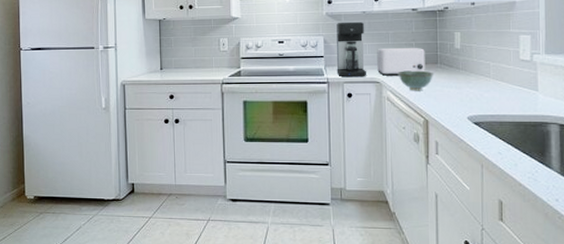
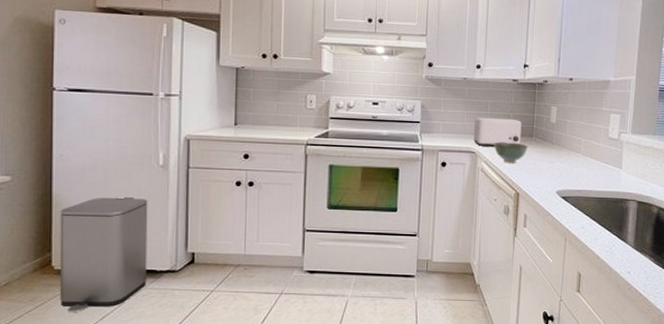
pedal bin: none [30,136,97,235] -> present [59,197,148,312]
coffee maker: present [336,22,366,76] -> none [432,88,464,145]

